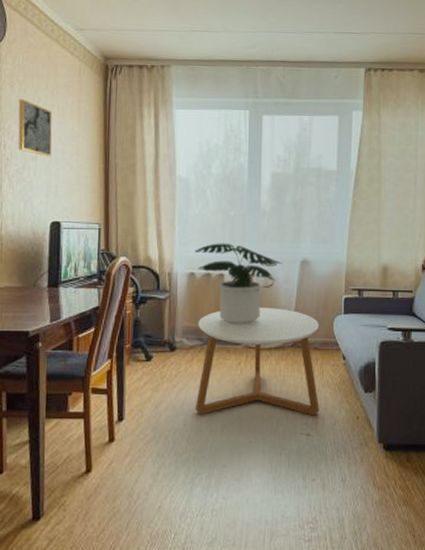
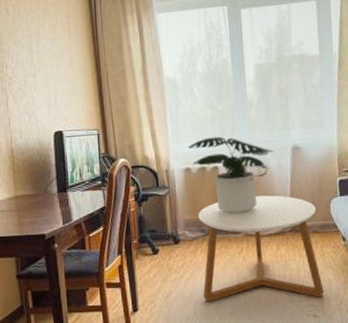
wall art: present [18,99,53,157] -> none [14,21,49,72]

